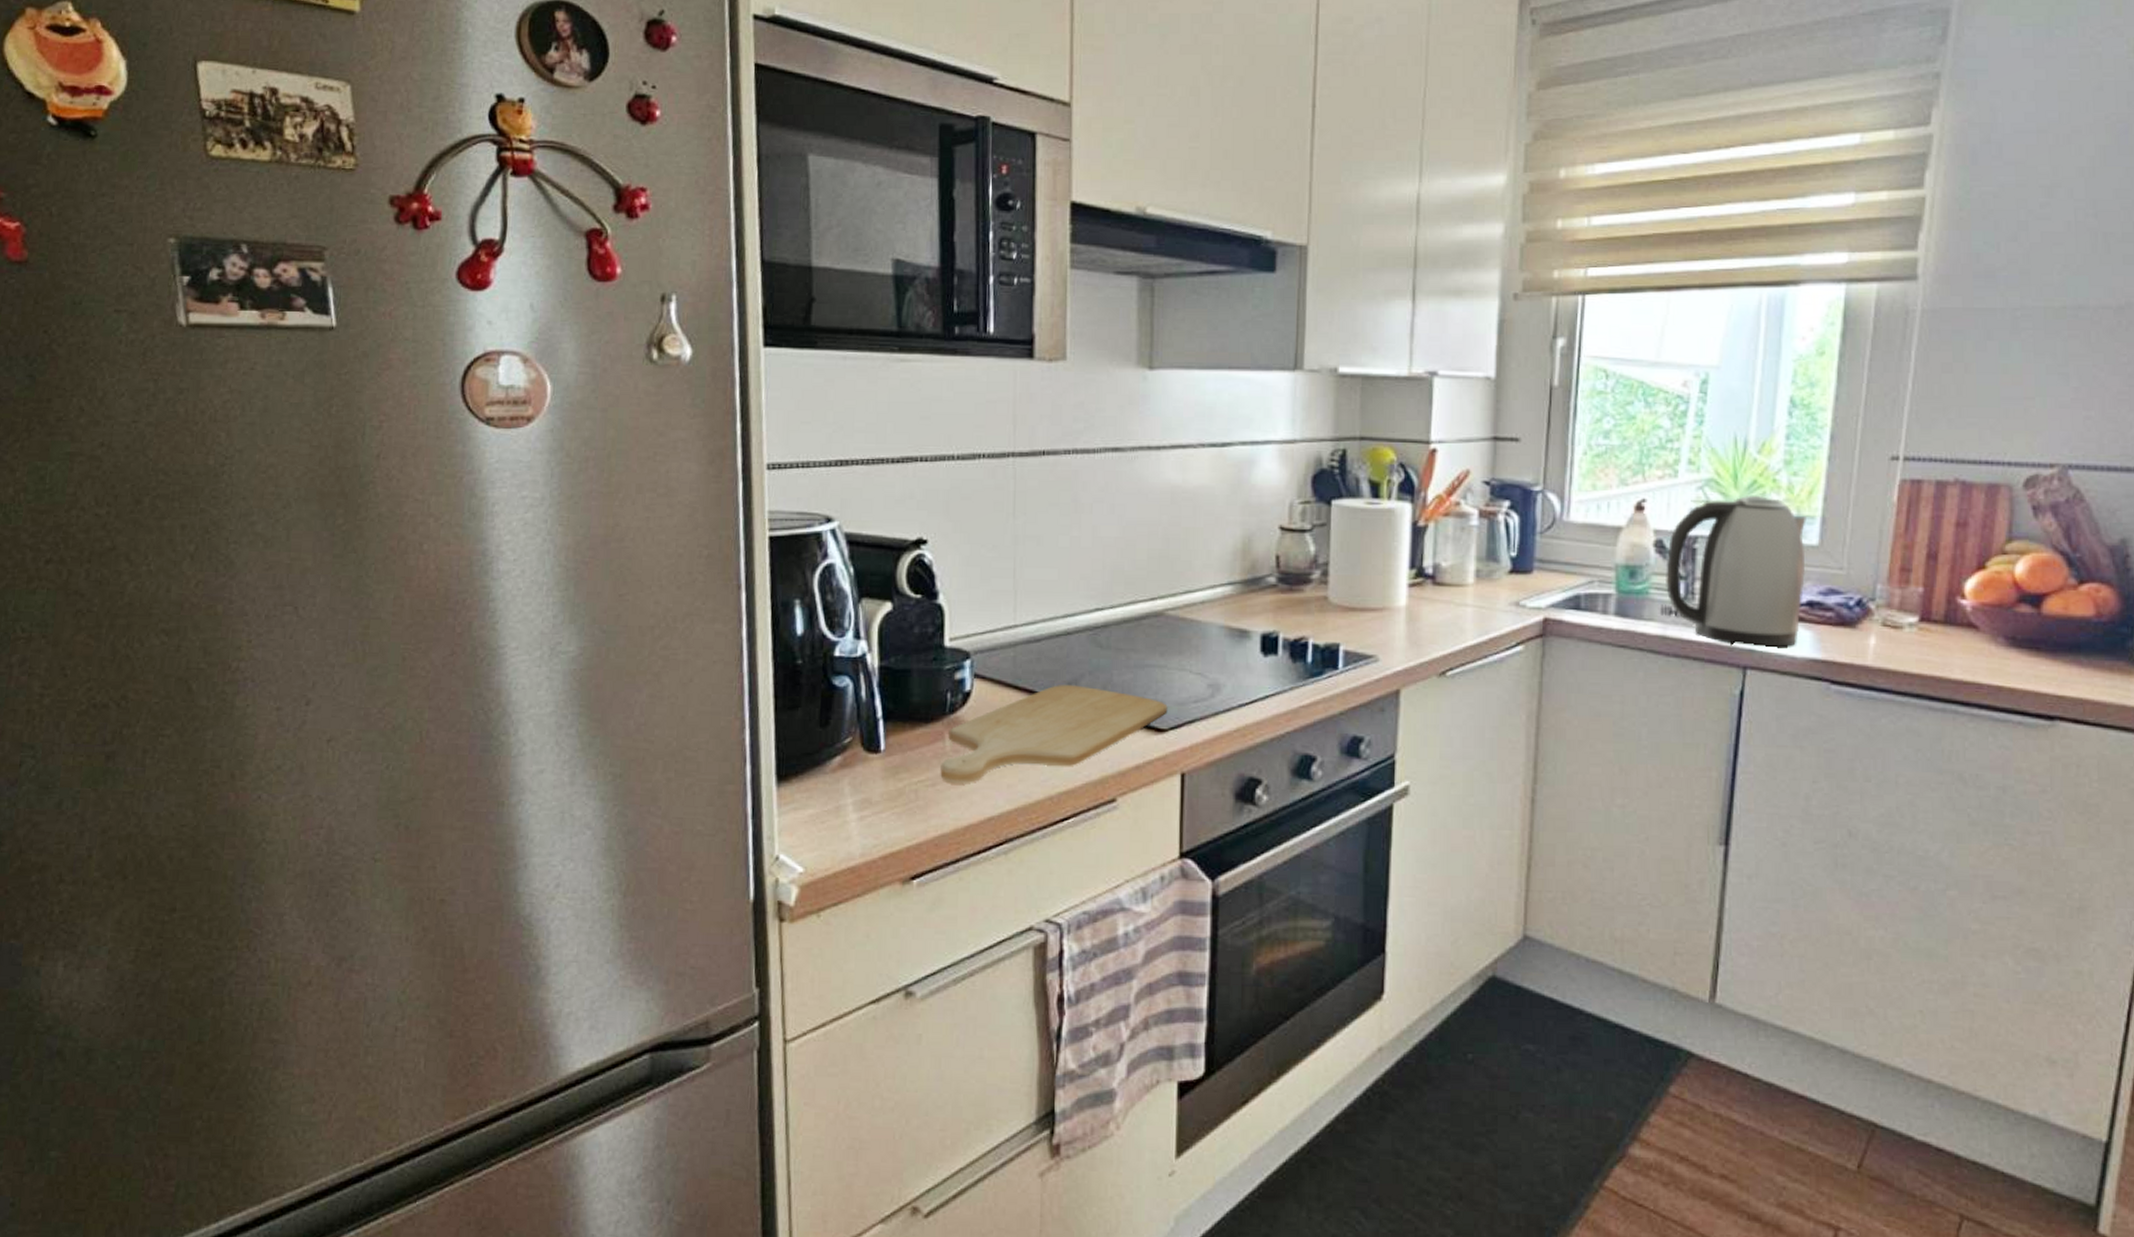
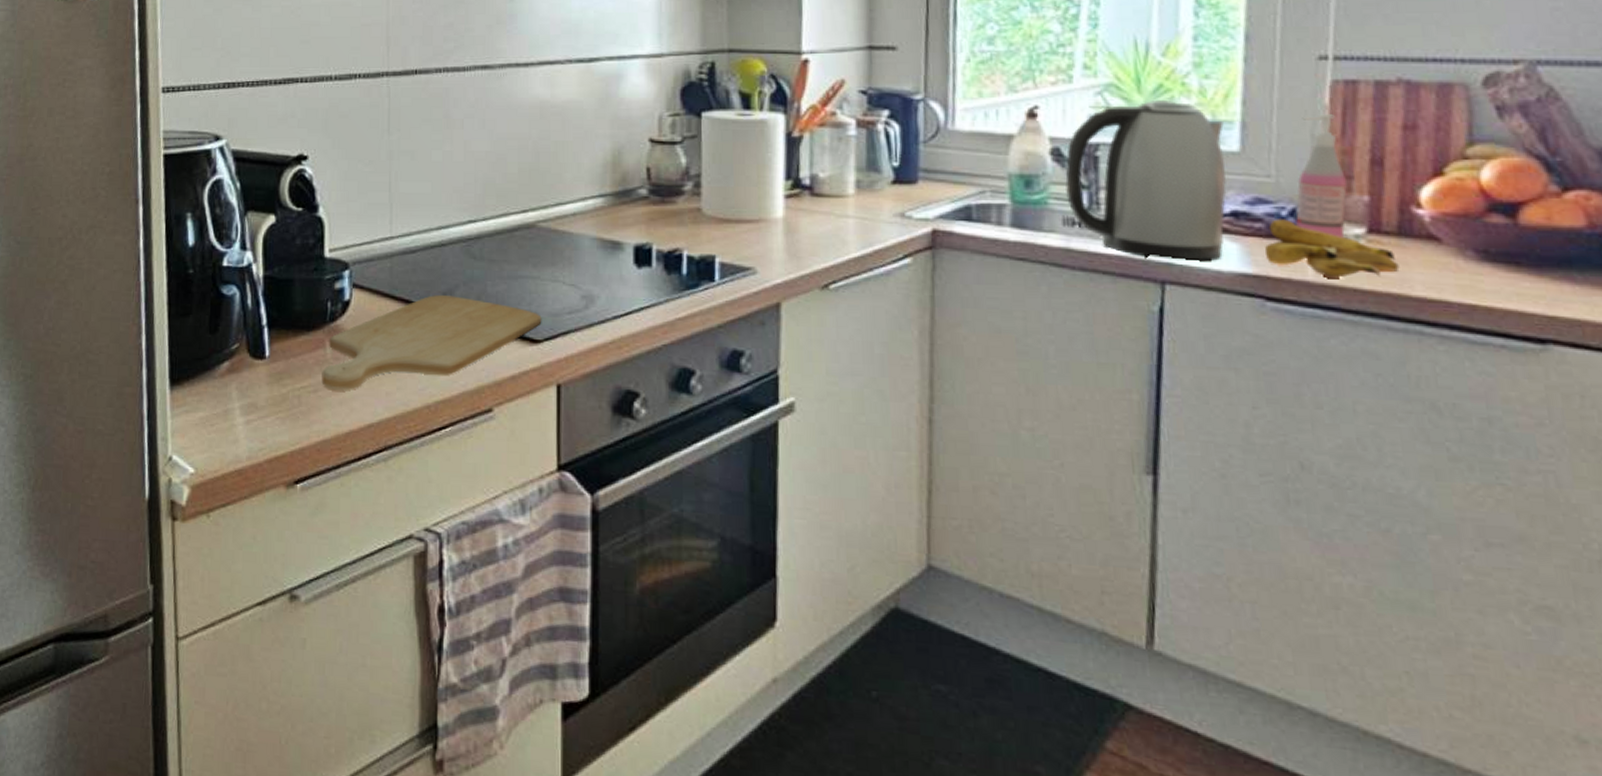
banana: none [1832,608,1943,663] -> present [1264,219,1400,278]
soap dispenser: none [1861,511,1906,625] -> present [1296,114,1347,237]

